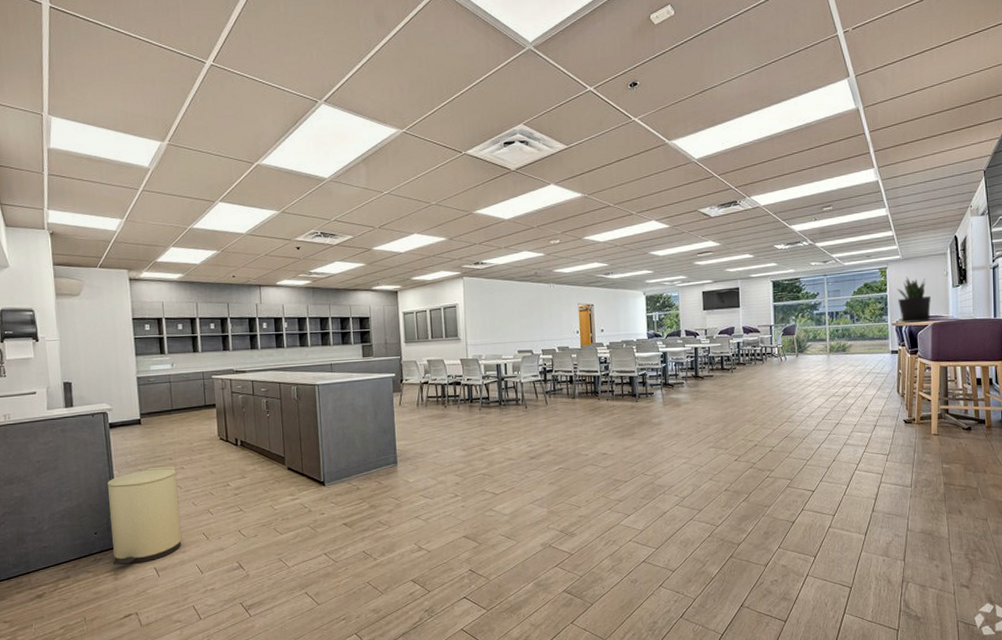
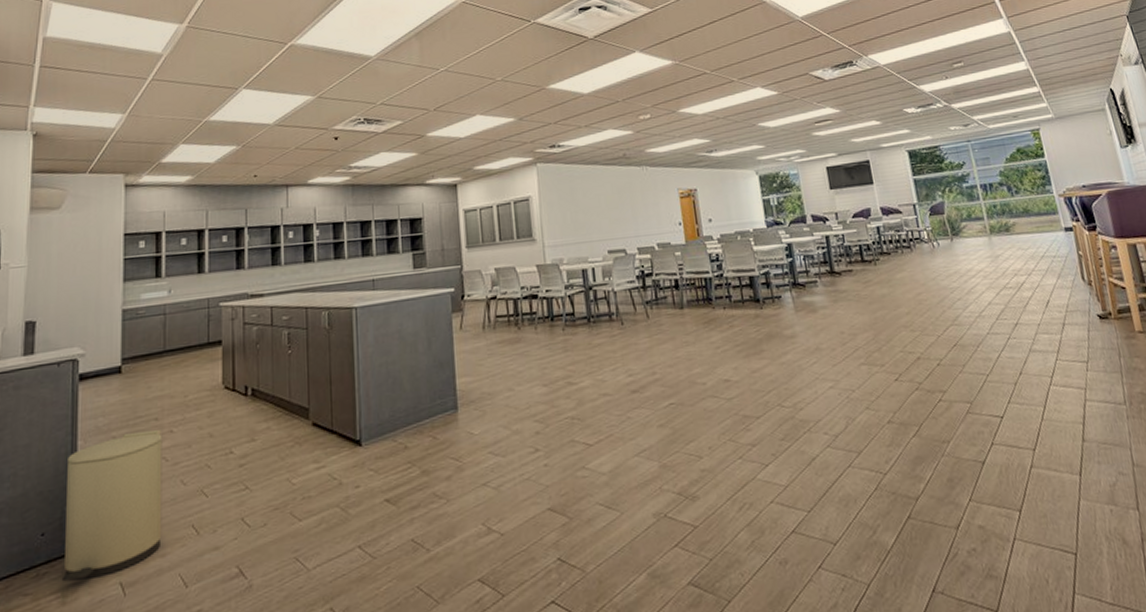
planter: present [897,276,932,323] -> none [1055,138,1103,193]

